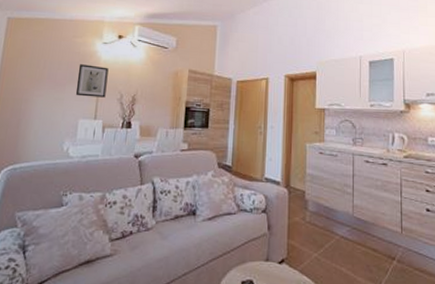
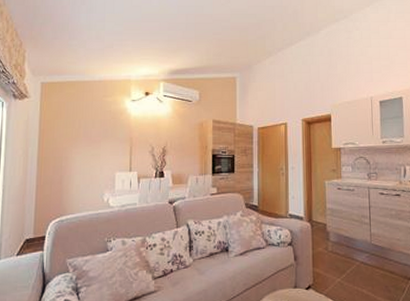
wall art: present [75,64,109,98] -> none [110,121,139,151]

